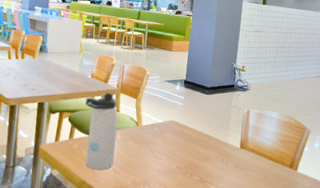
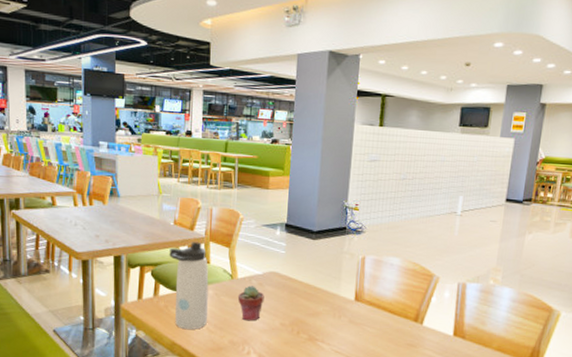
potted succulent: none [141,132,164,164] -> present [237,285,265,321]

